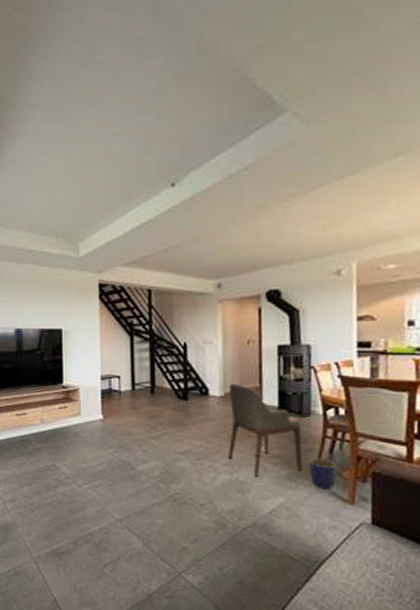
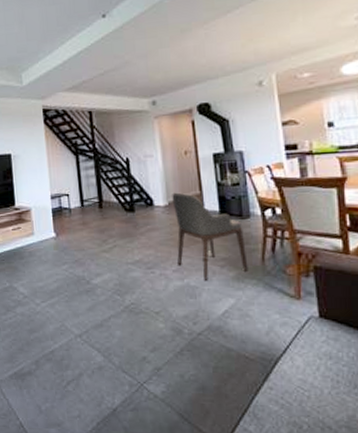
planter: present [309,458,336,490] -> none [254,257,280,287]

